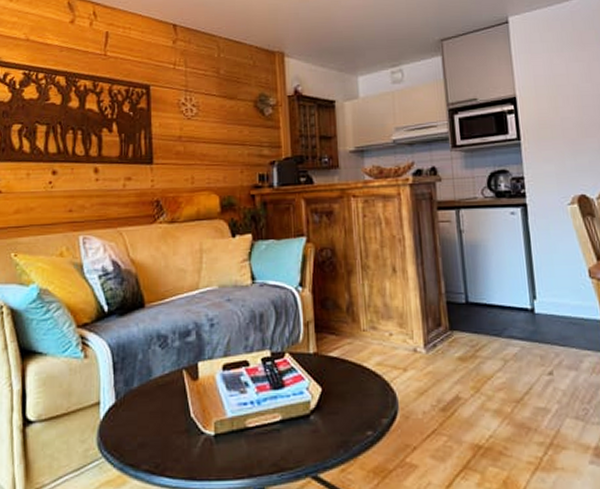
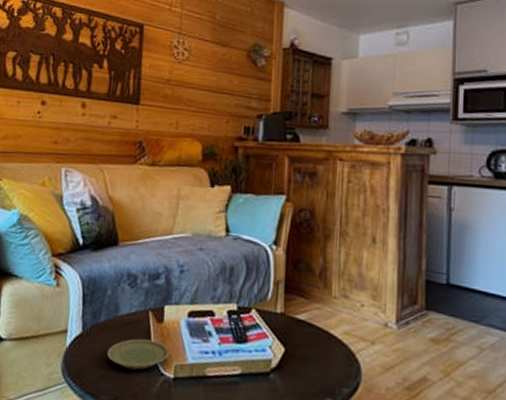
plate: none [143,399,208,433] -> present [107,338,170,370]

